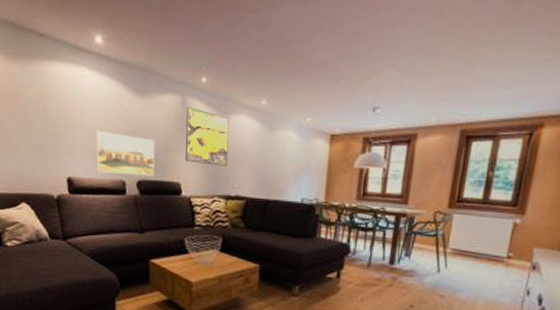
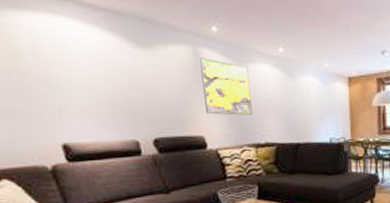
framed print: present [96,130,155,177] -> none [92,88,174,135]

